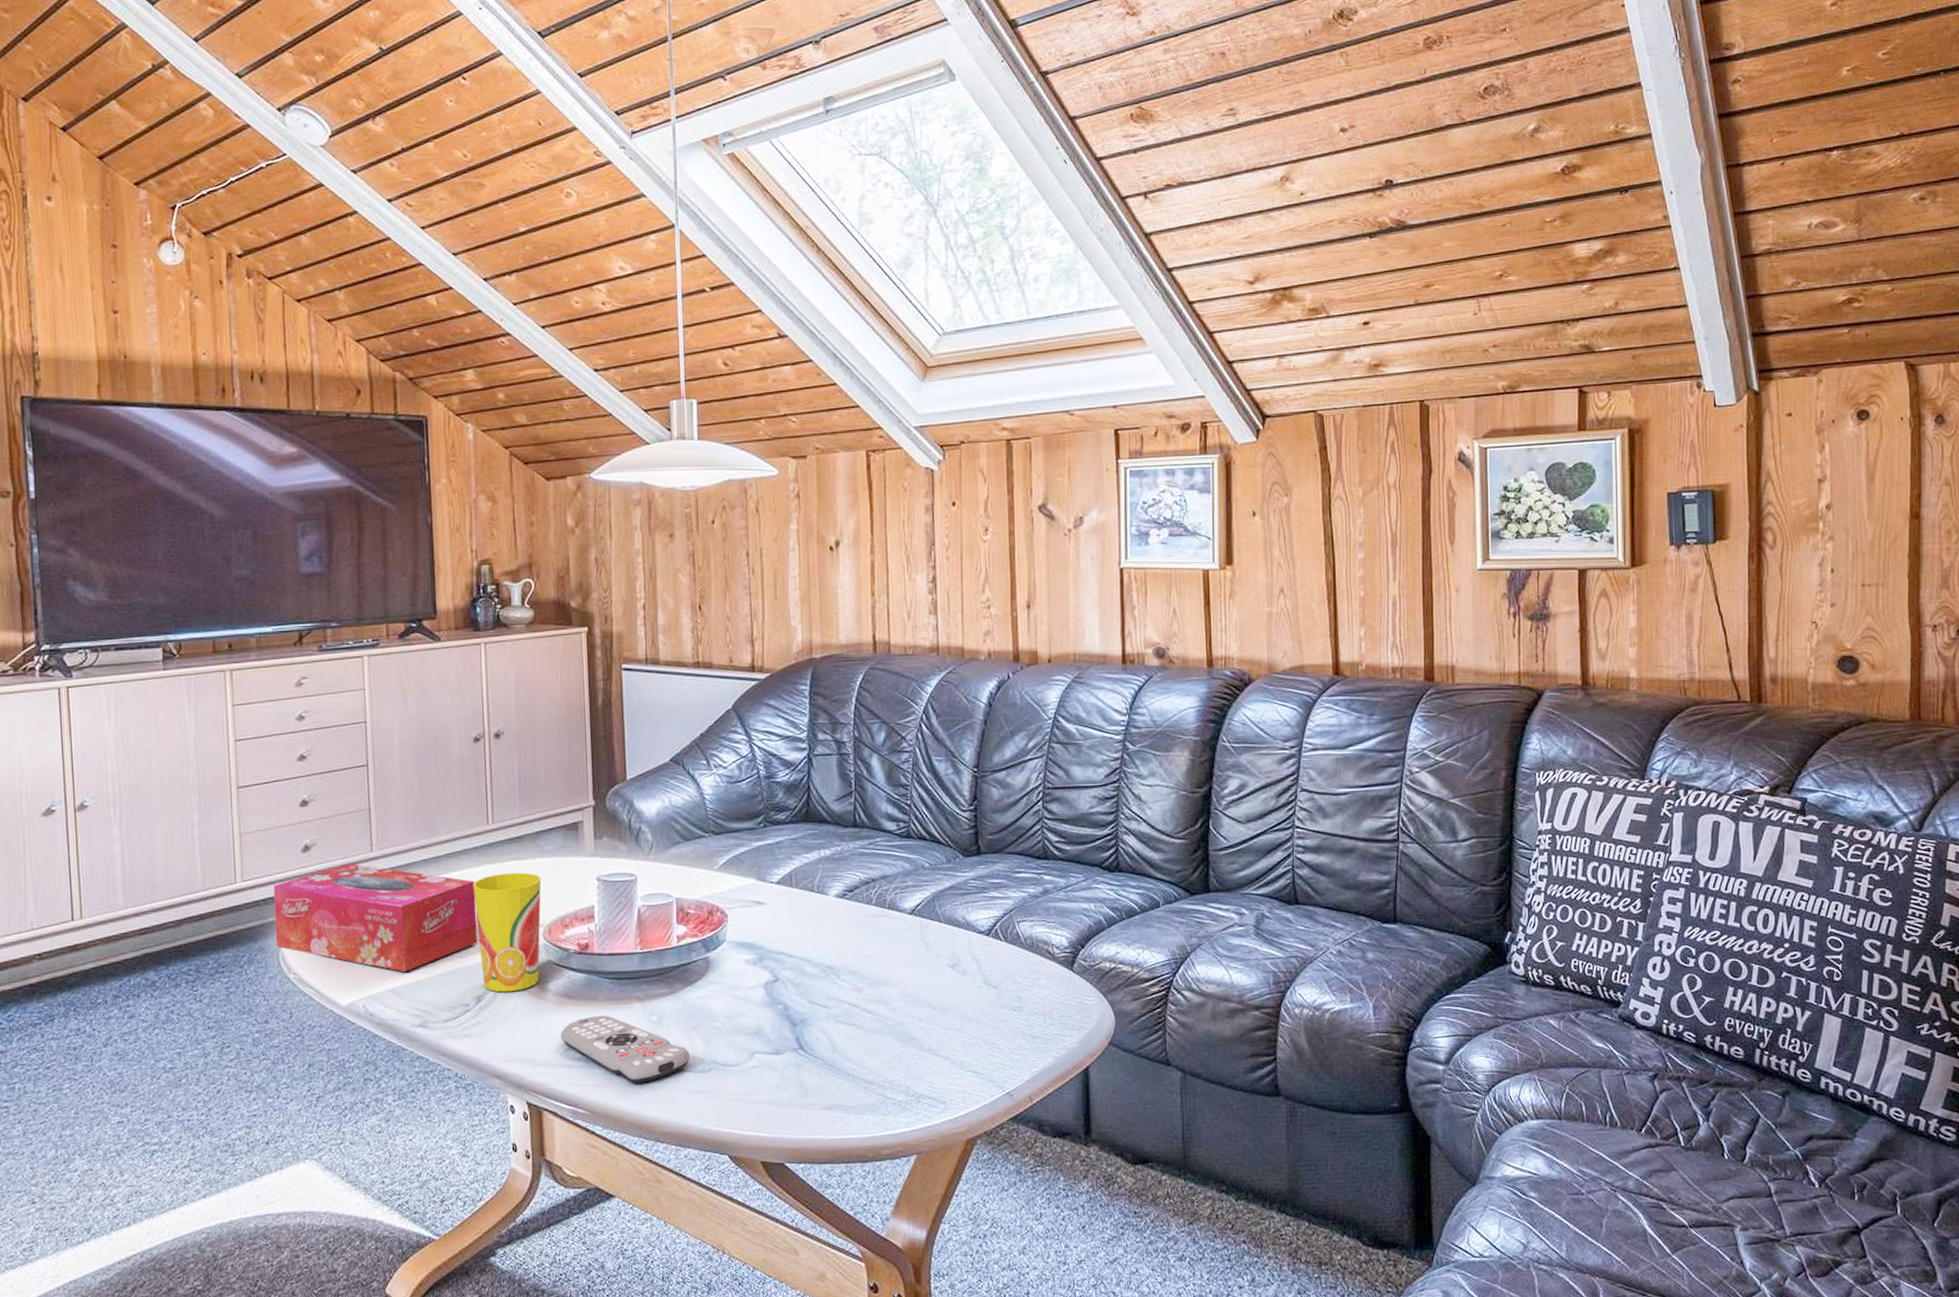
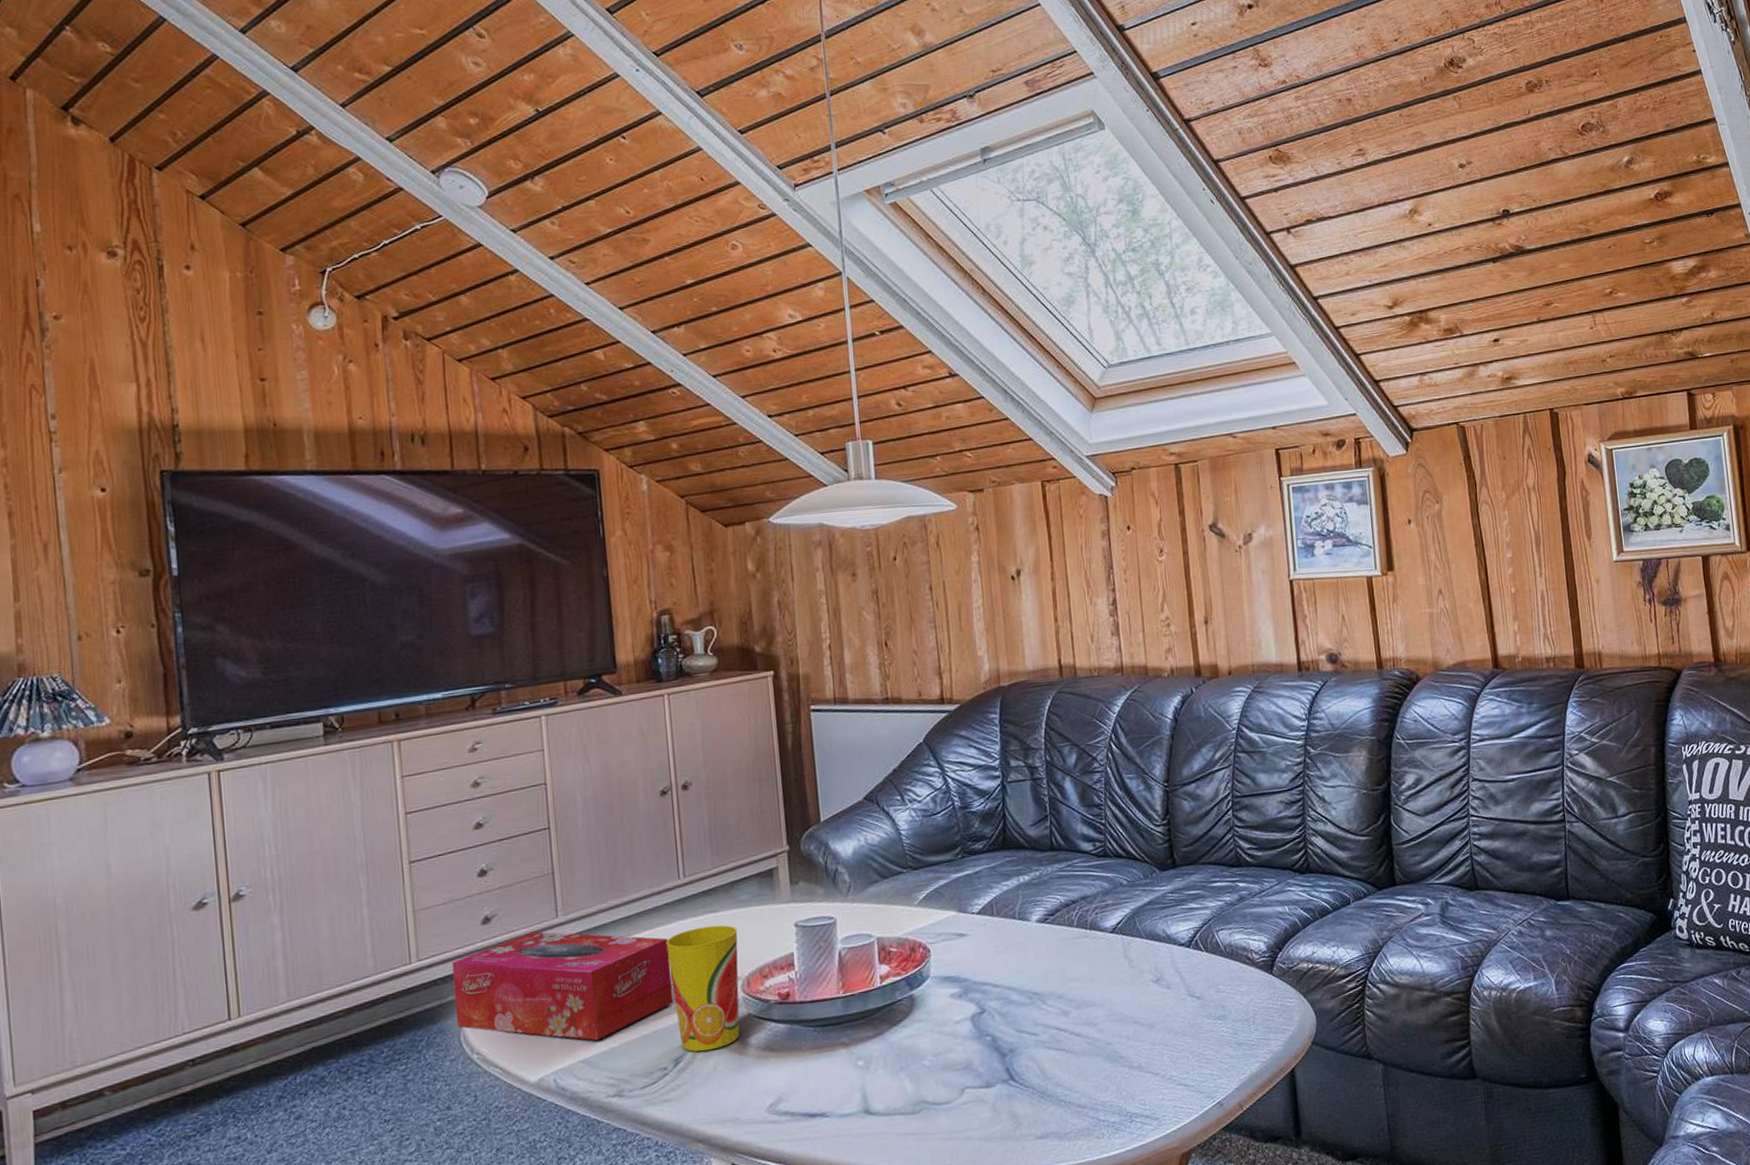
remote control: present [561,1015,690,1083] -> none [765,1065,900,1133]

